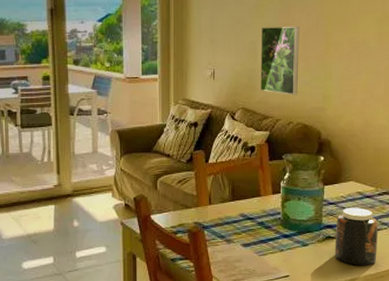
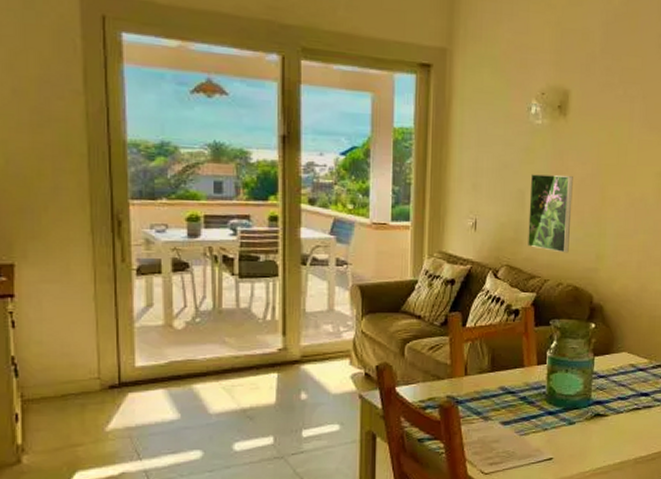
jar: present [334,207,378,266] -> none [603,382,651,447]

